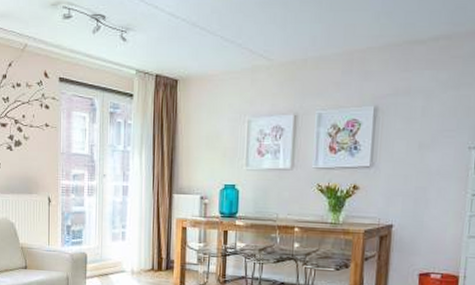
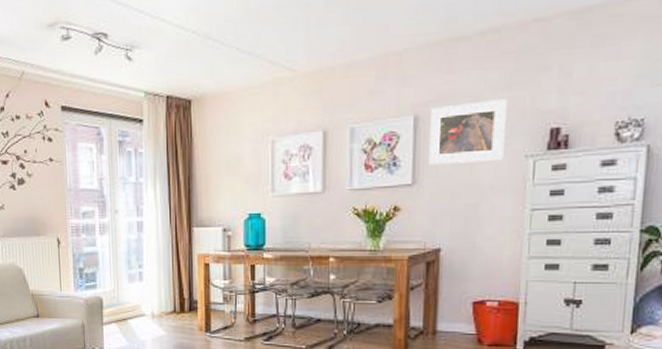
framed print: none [385,97,454,151] -> present [429,99,507,166]

